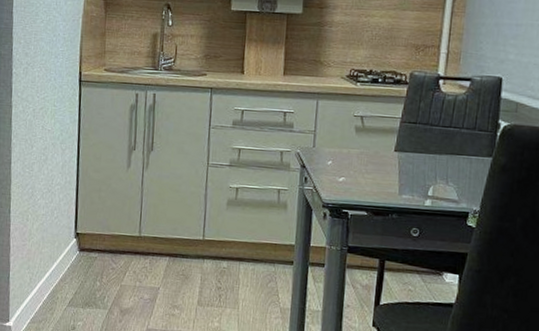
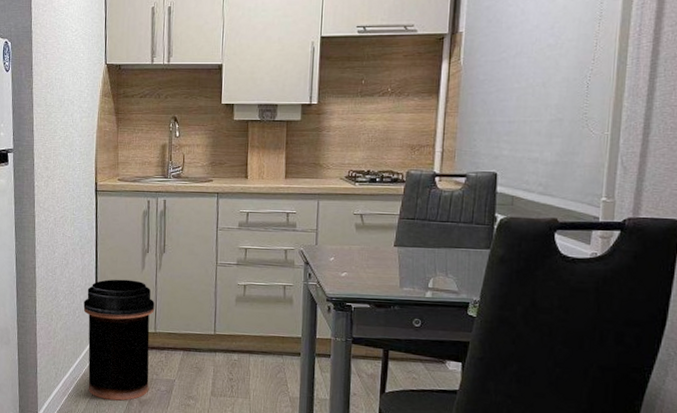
trash can: none [62,177,140,309] -> present [83,279,155,401]

